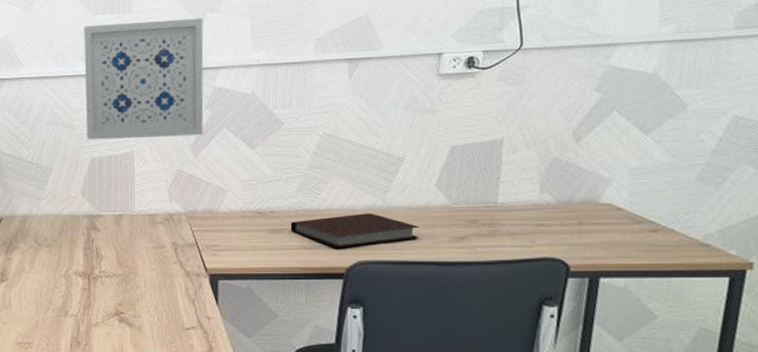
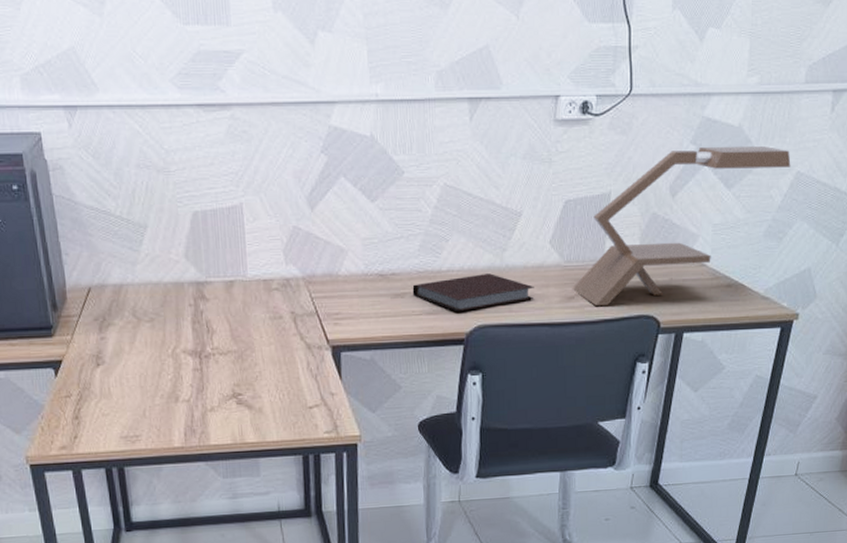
wall art: present [84,18,204,140] -> none [172,37,319,189]
desk lamp: none [462,91,725,247] -> present [572,145,791,306]

